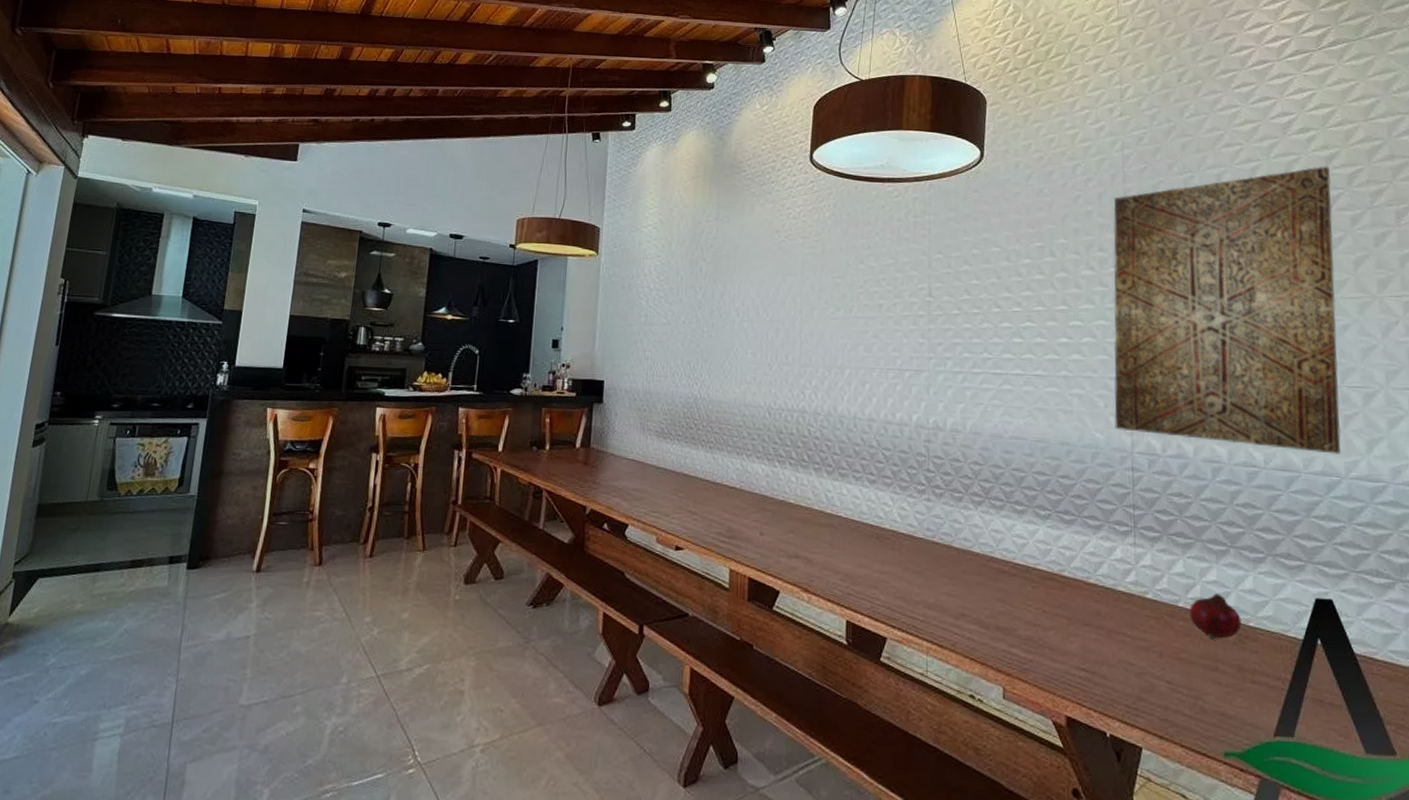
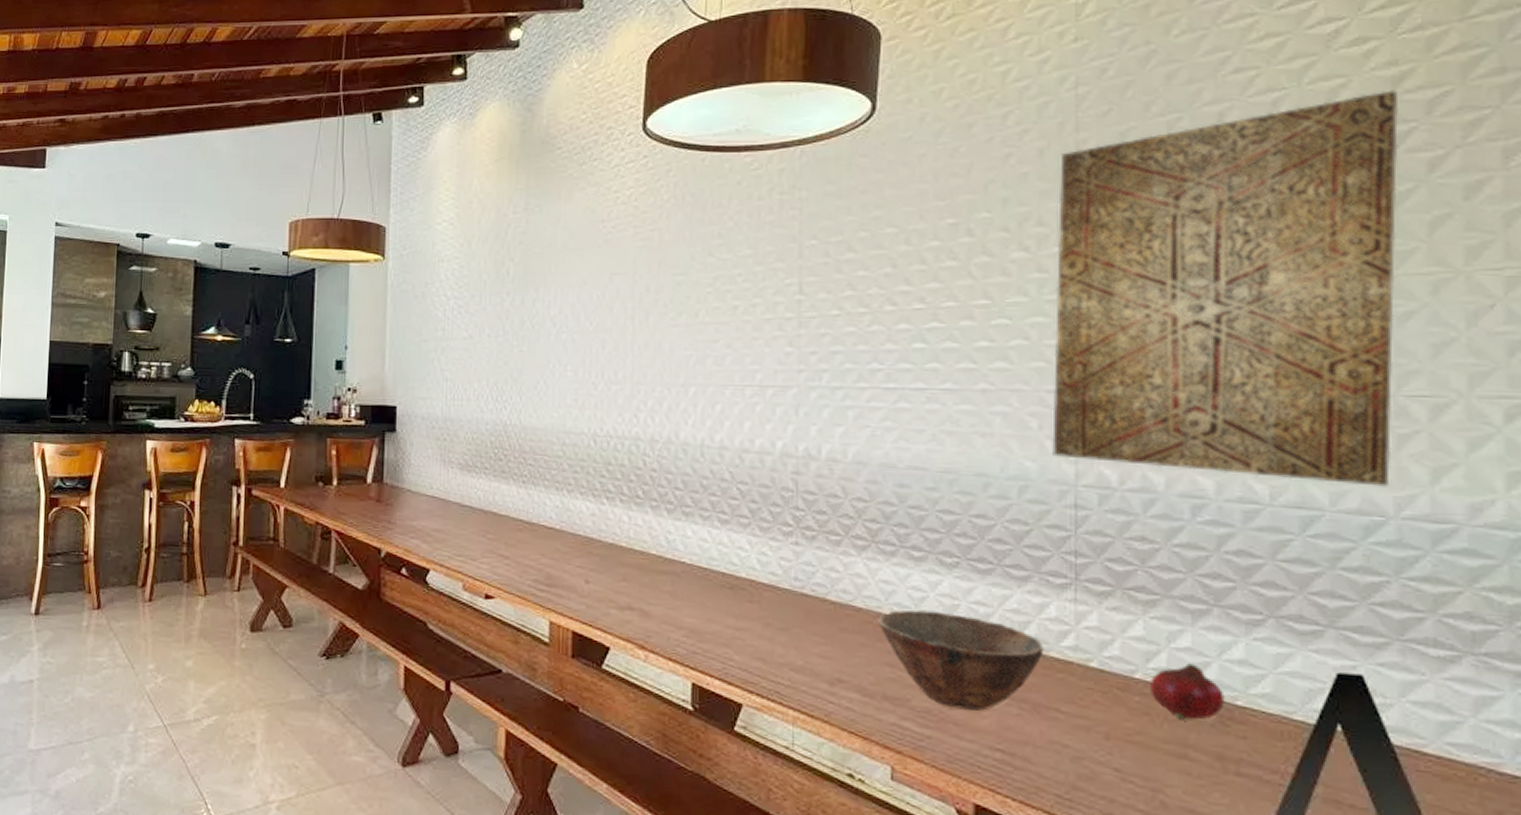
bowl: none [991,554,1114,637] -> present [878,610,1044,711]

